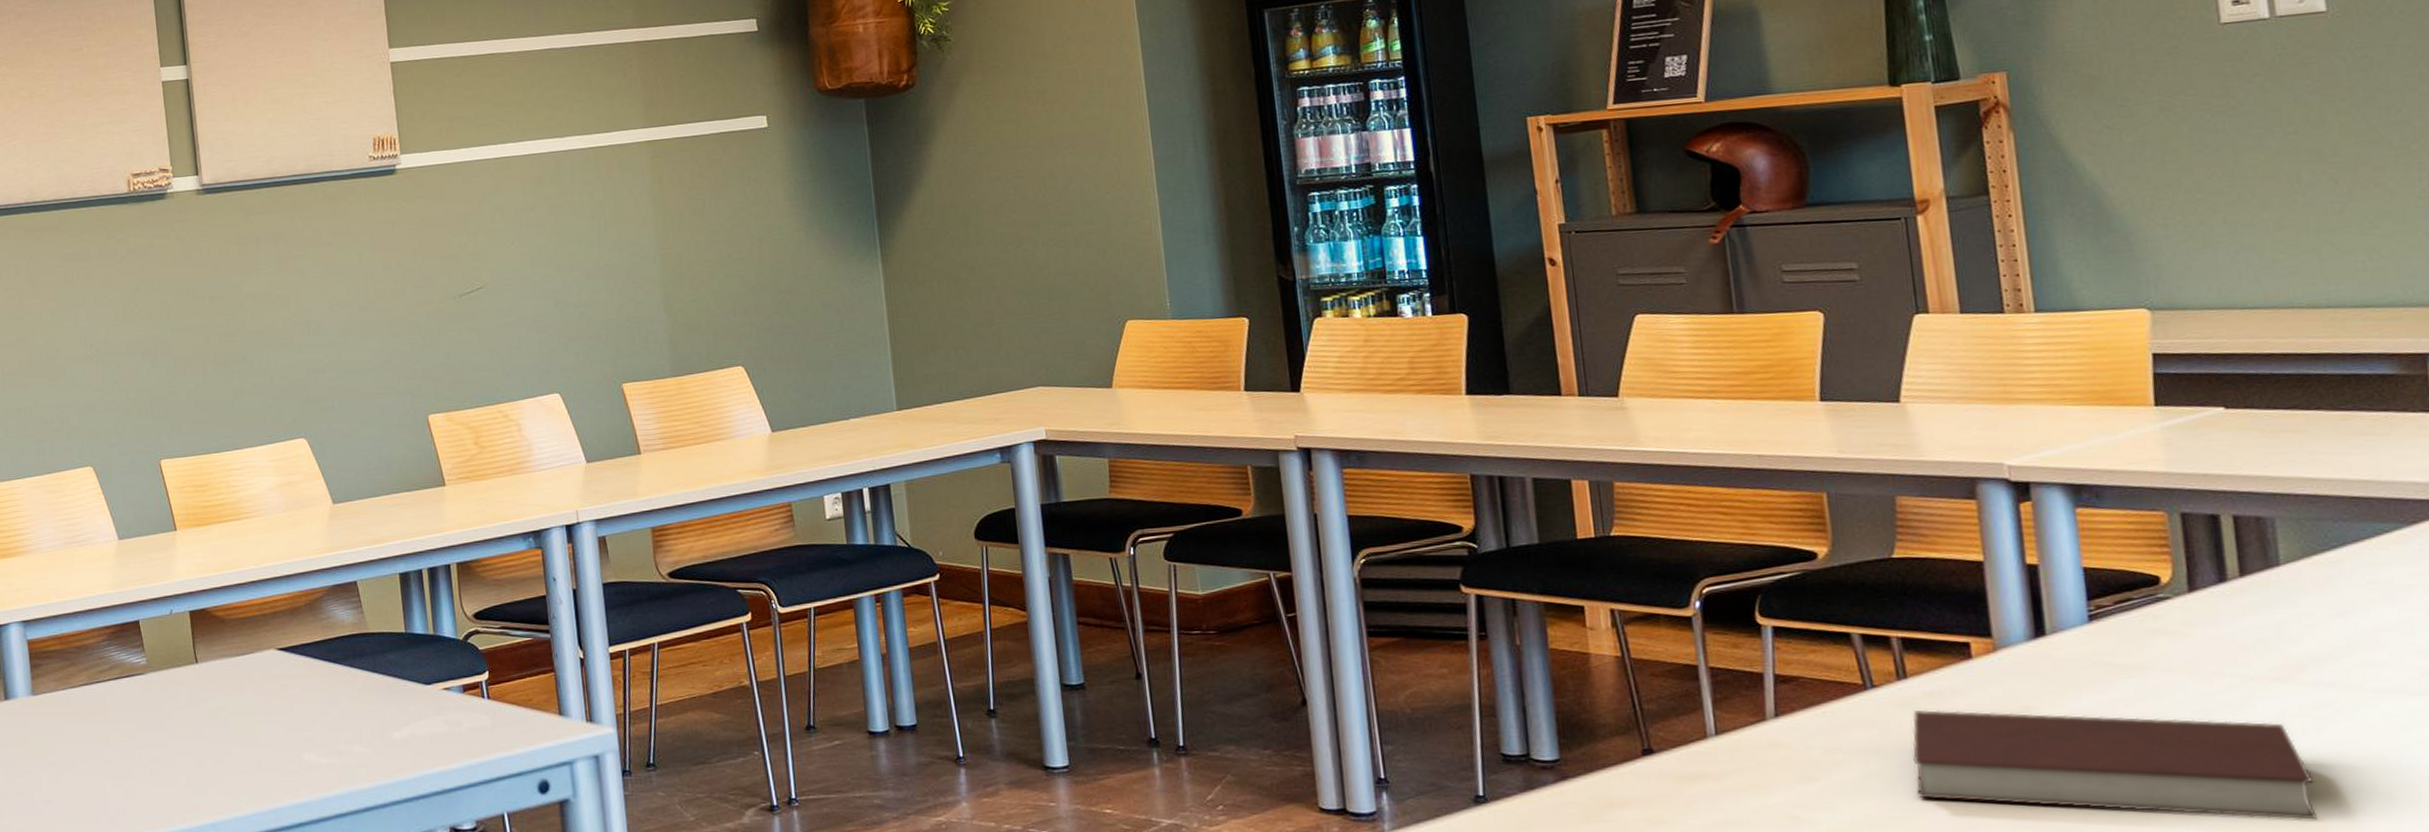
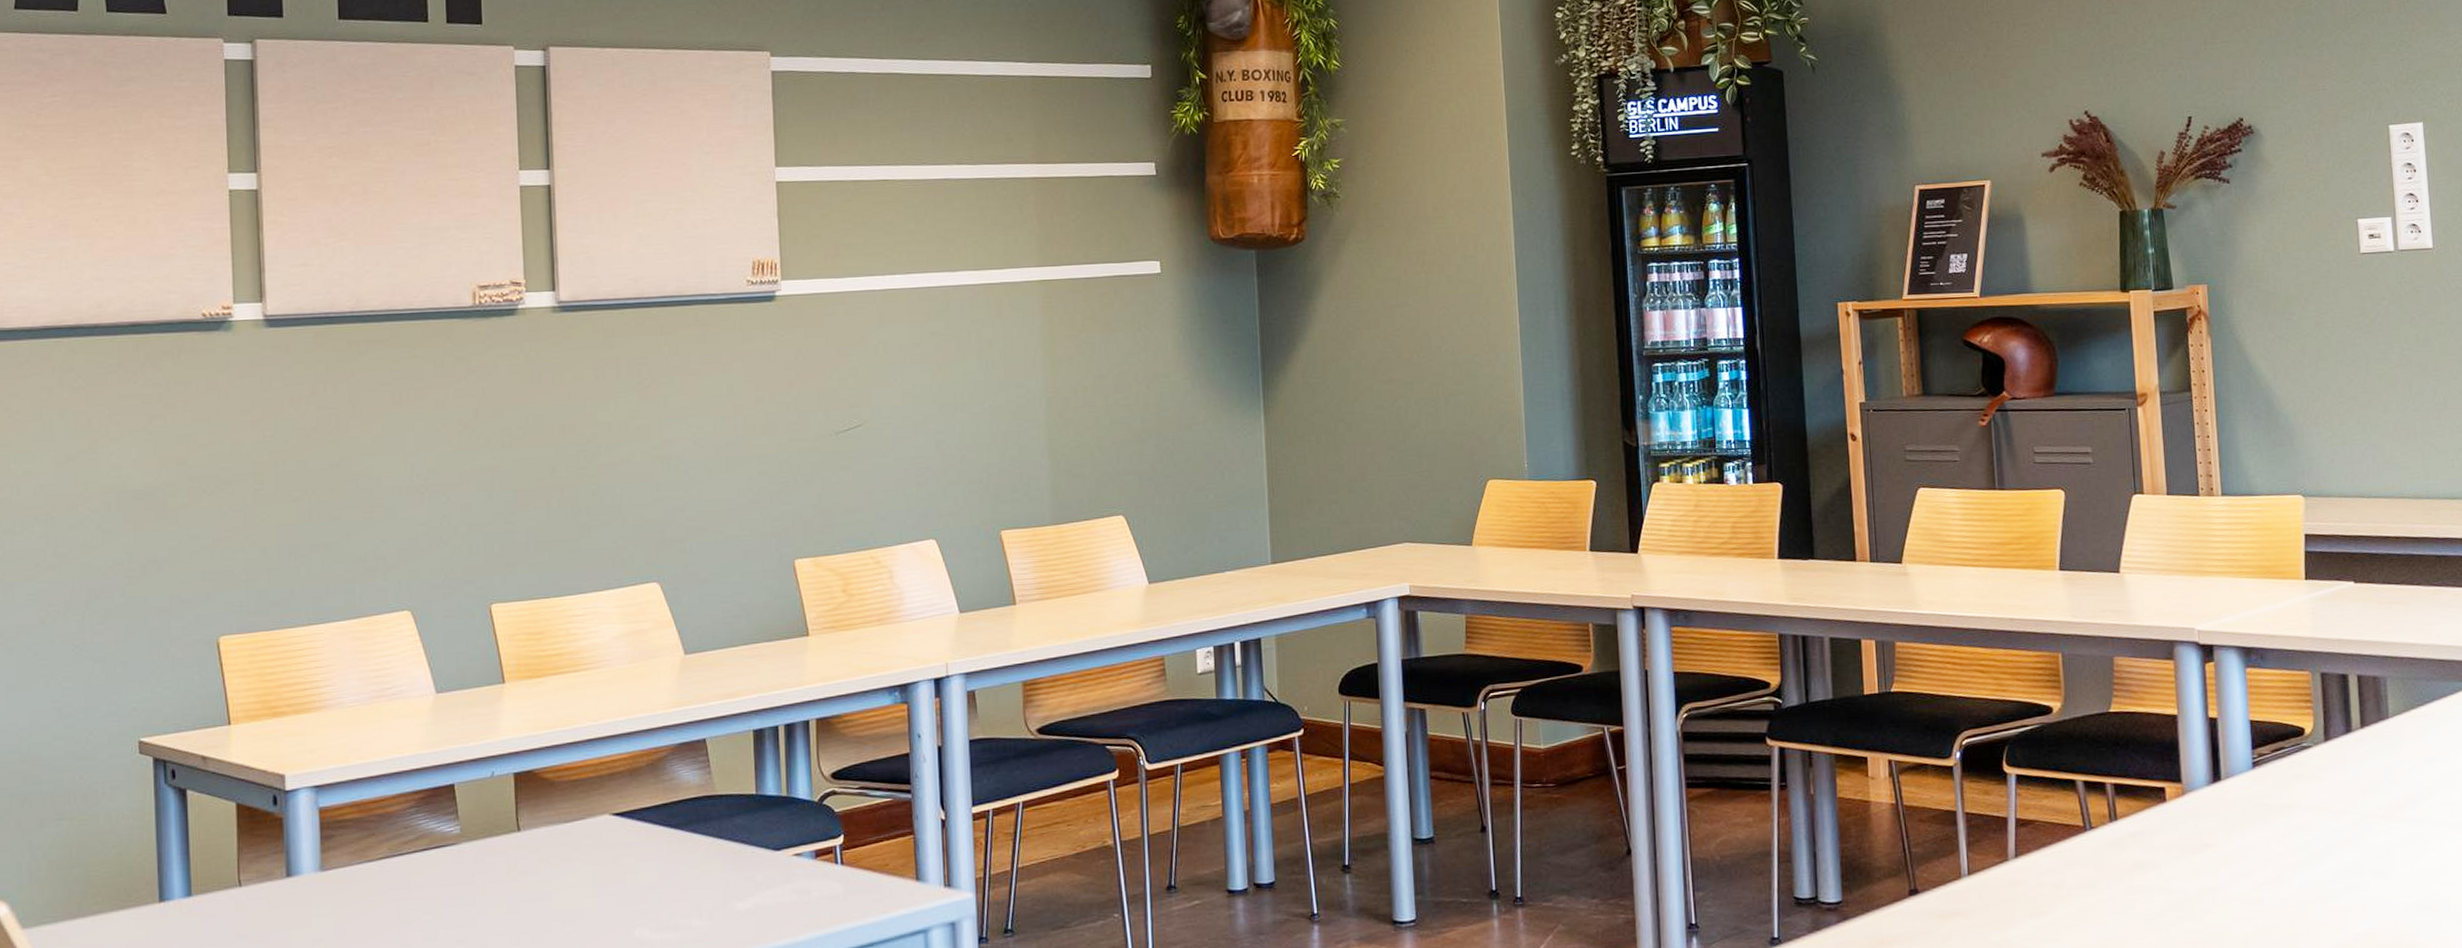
notebook: present [1912,710,2319,820] -> none [2119,848,2410,938]

